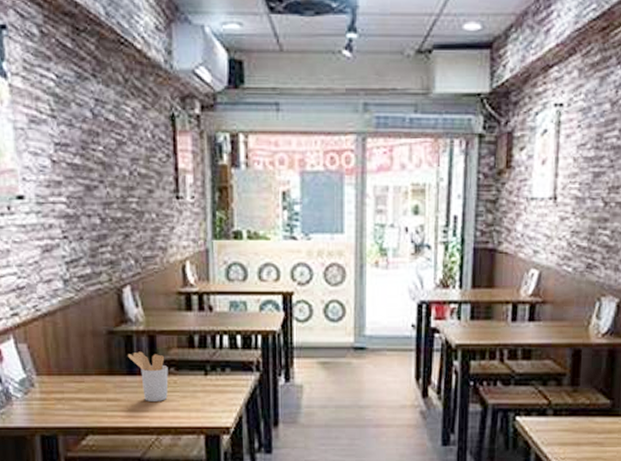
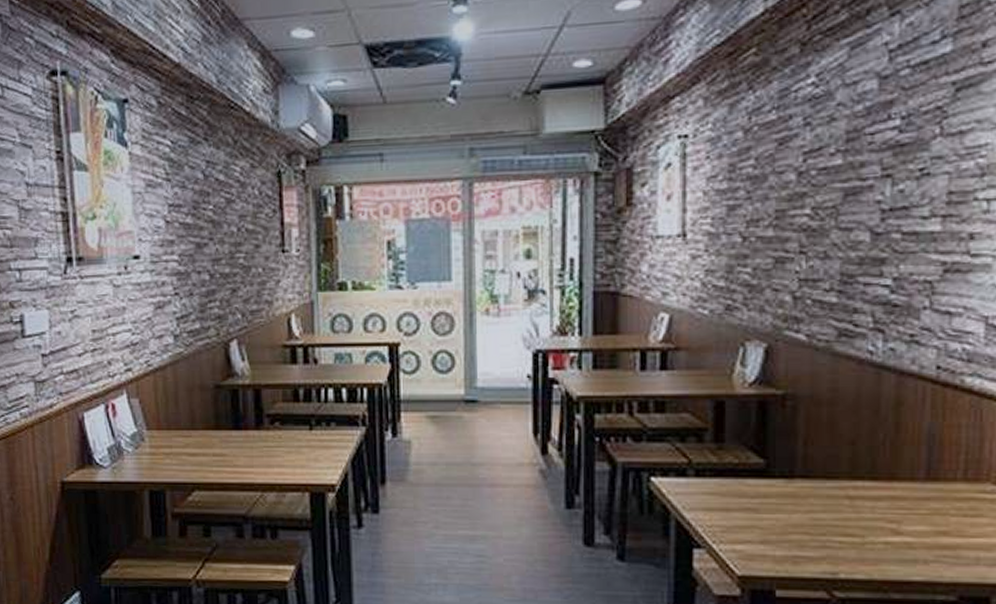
utensil holder: present [128,351,169,401] -> none [234,405,273,457]

